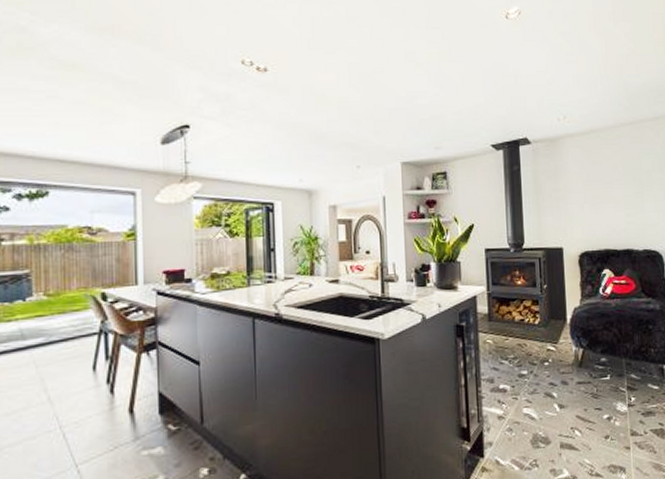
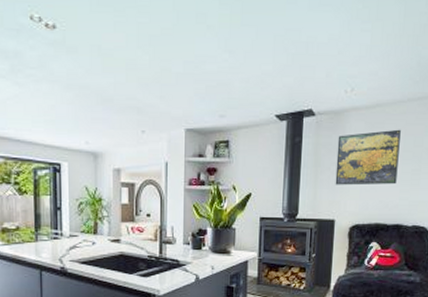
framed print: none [556,153,621,212] -> present [335,129,401,186]

